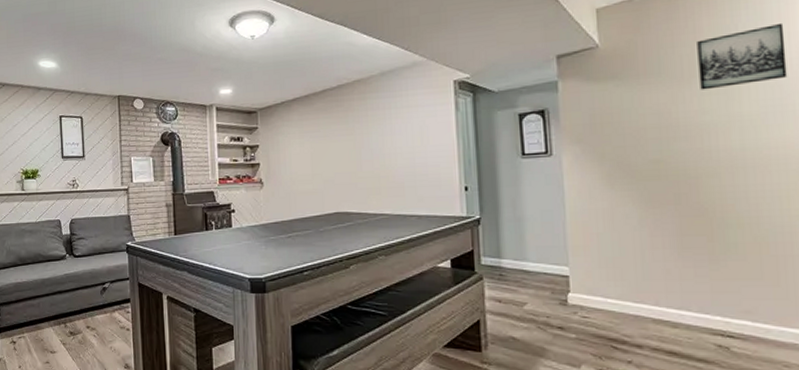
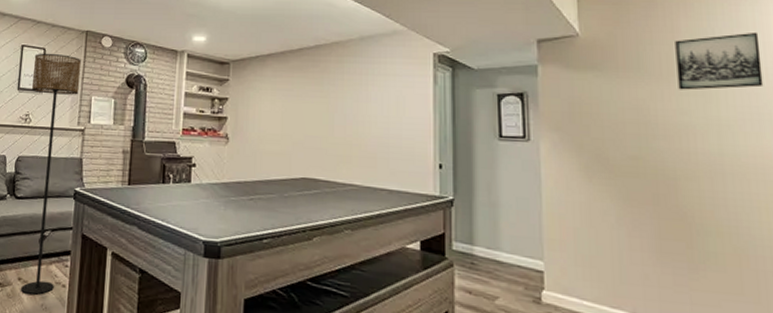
floor lamp: none [73,120,119,340] -> present [20,53,82,295]

